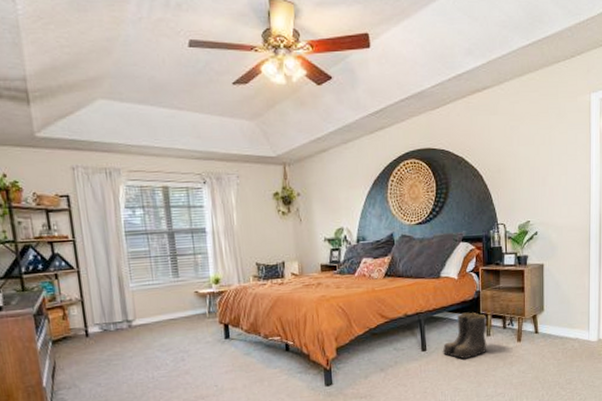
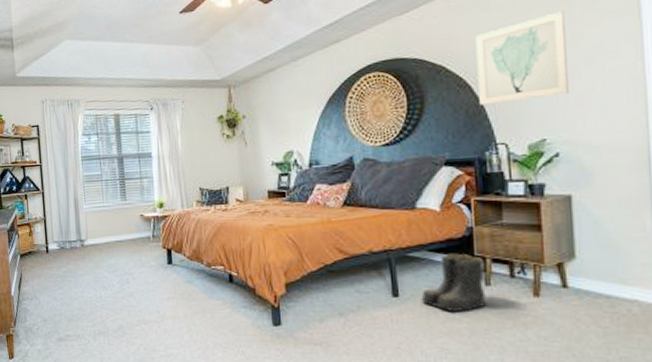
wall art: none [487,120,545,192] -> present [475,11,569,105]

